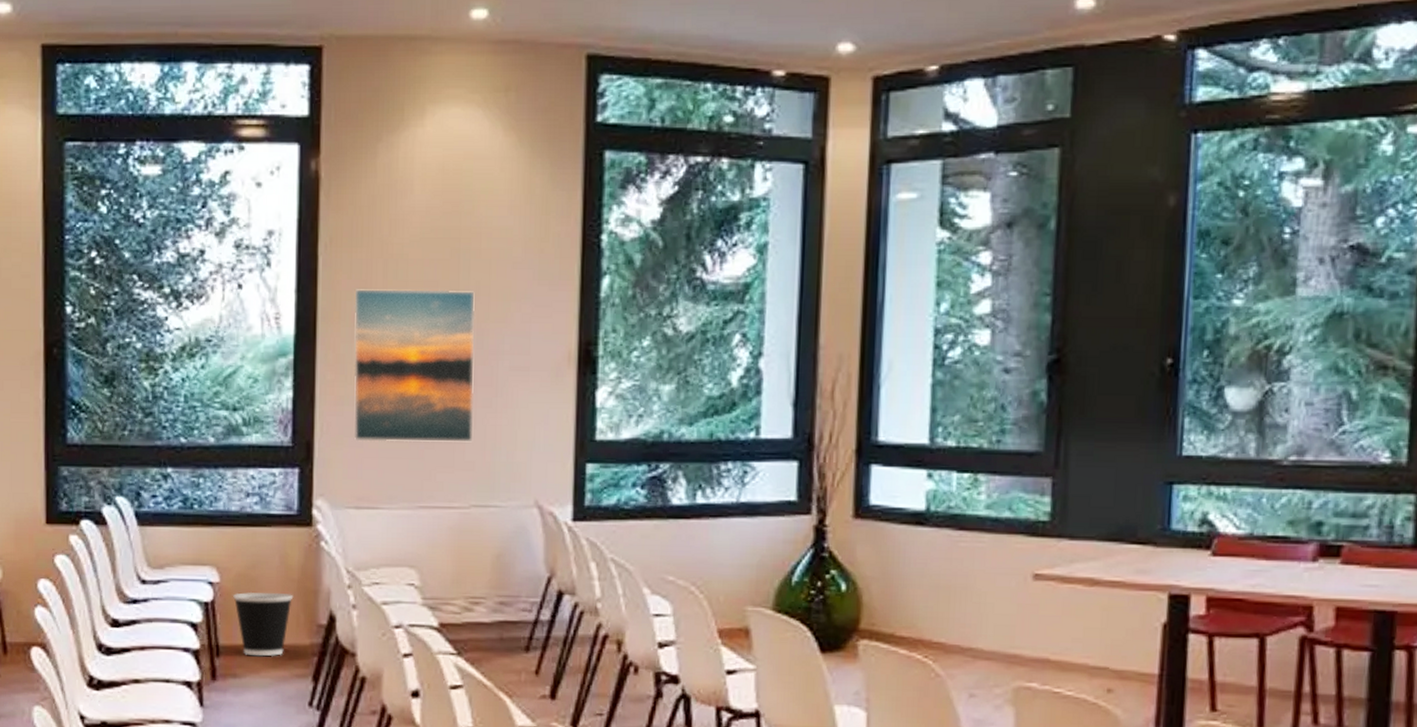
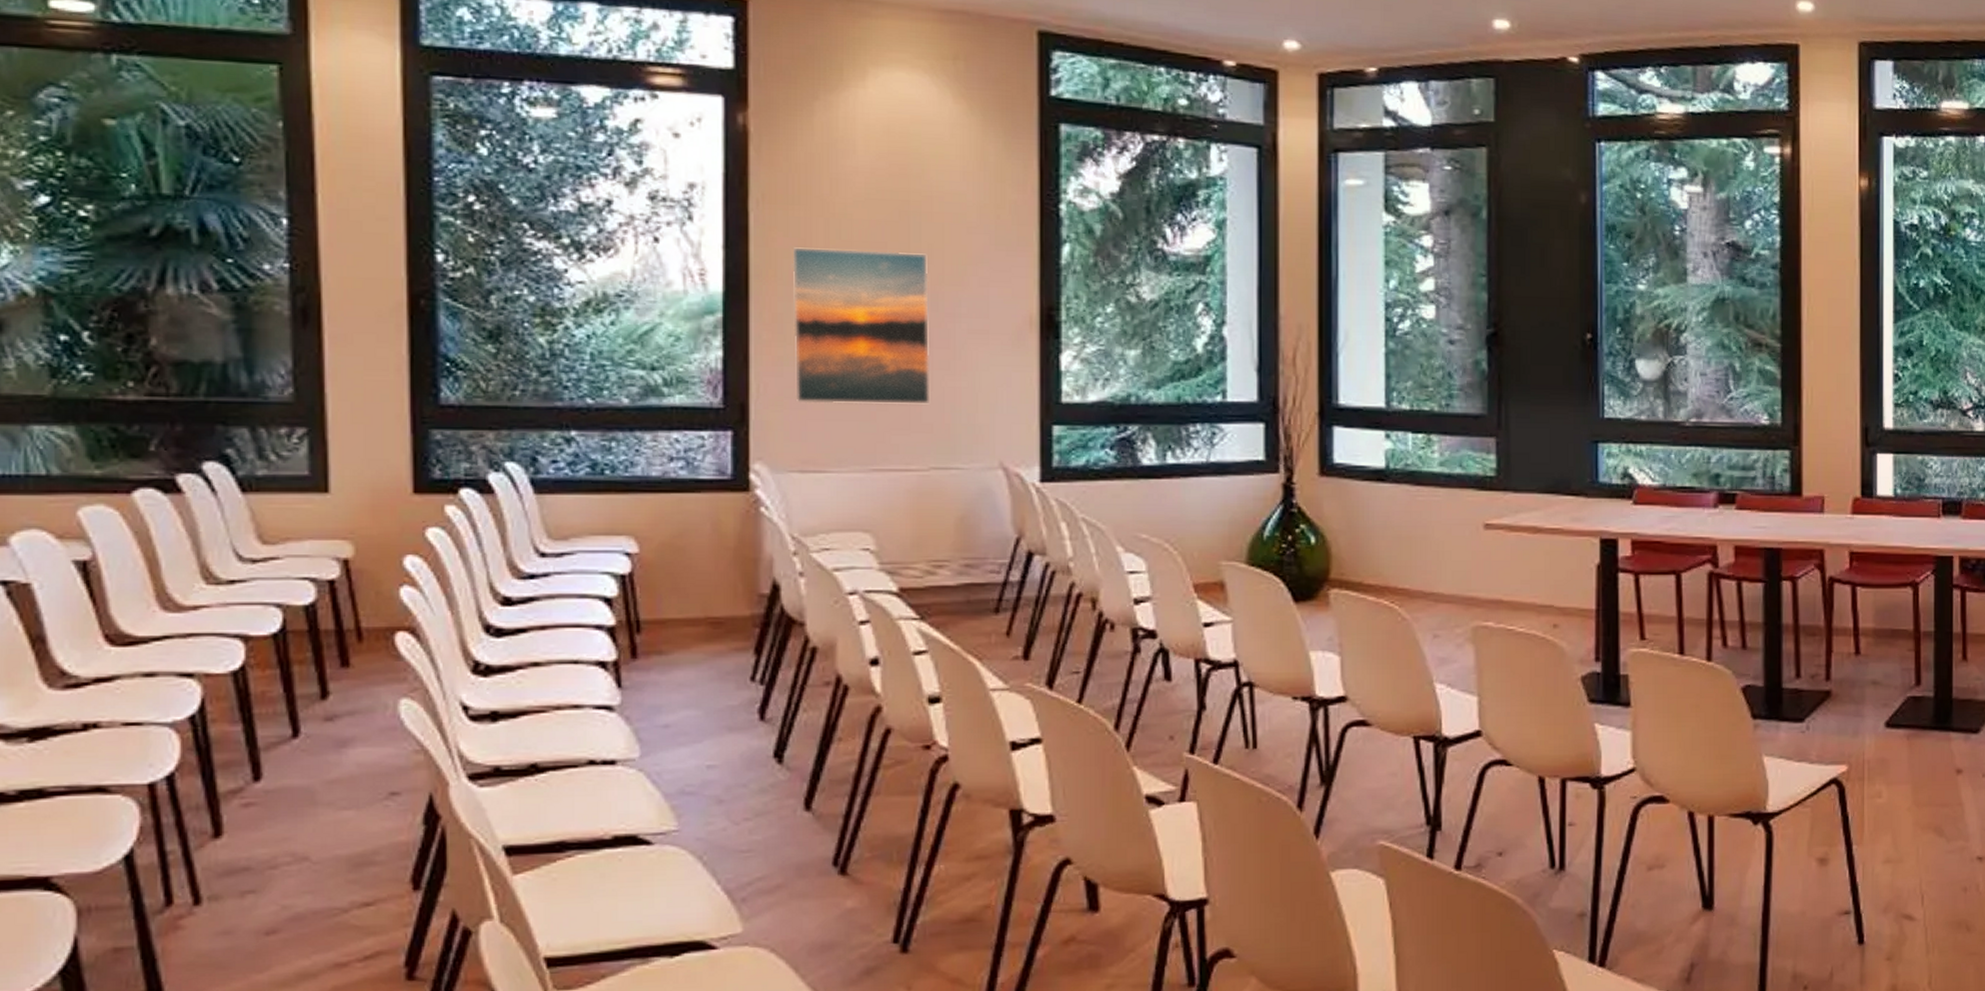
wastebasket: present [233,591,294,657] -> none [656,562,729,631]

